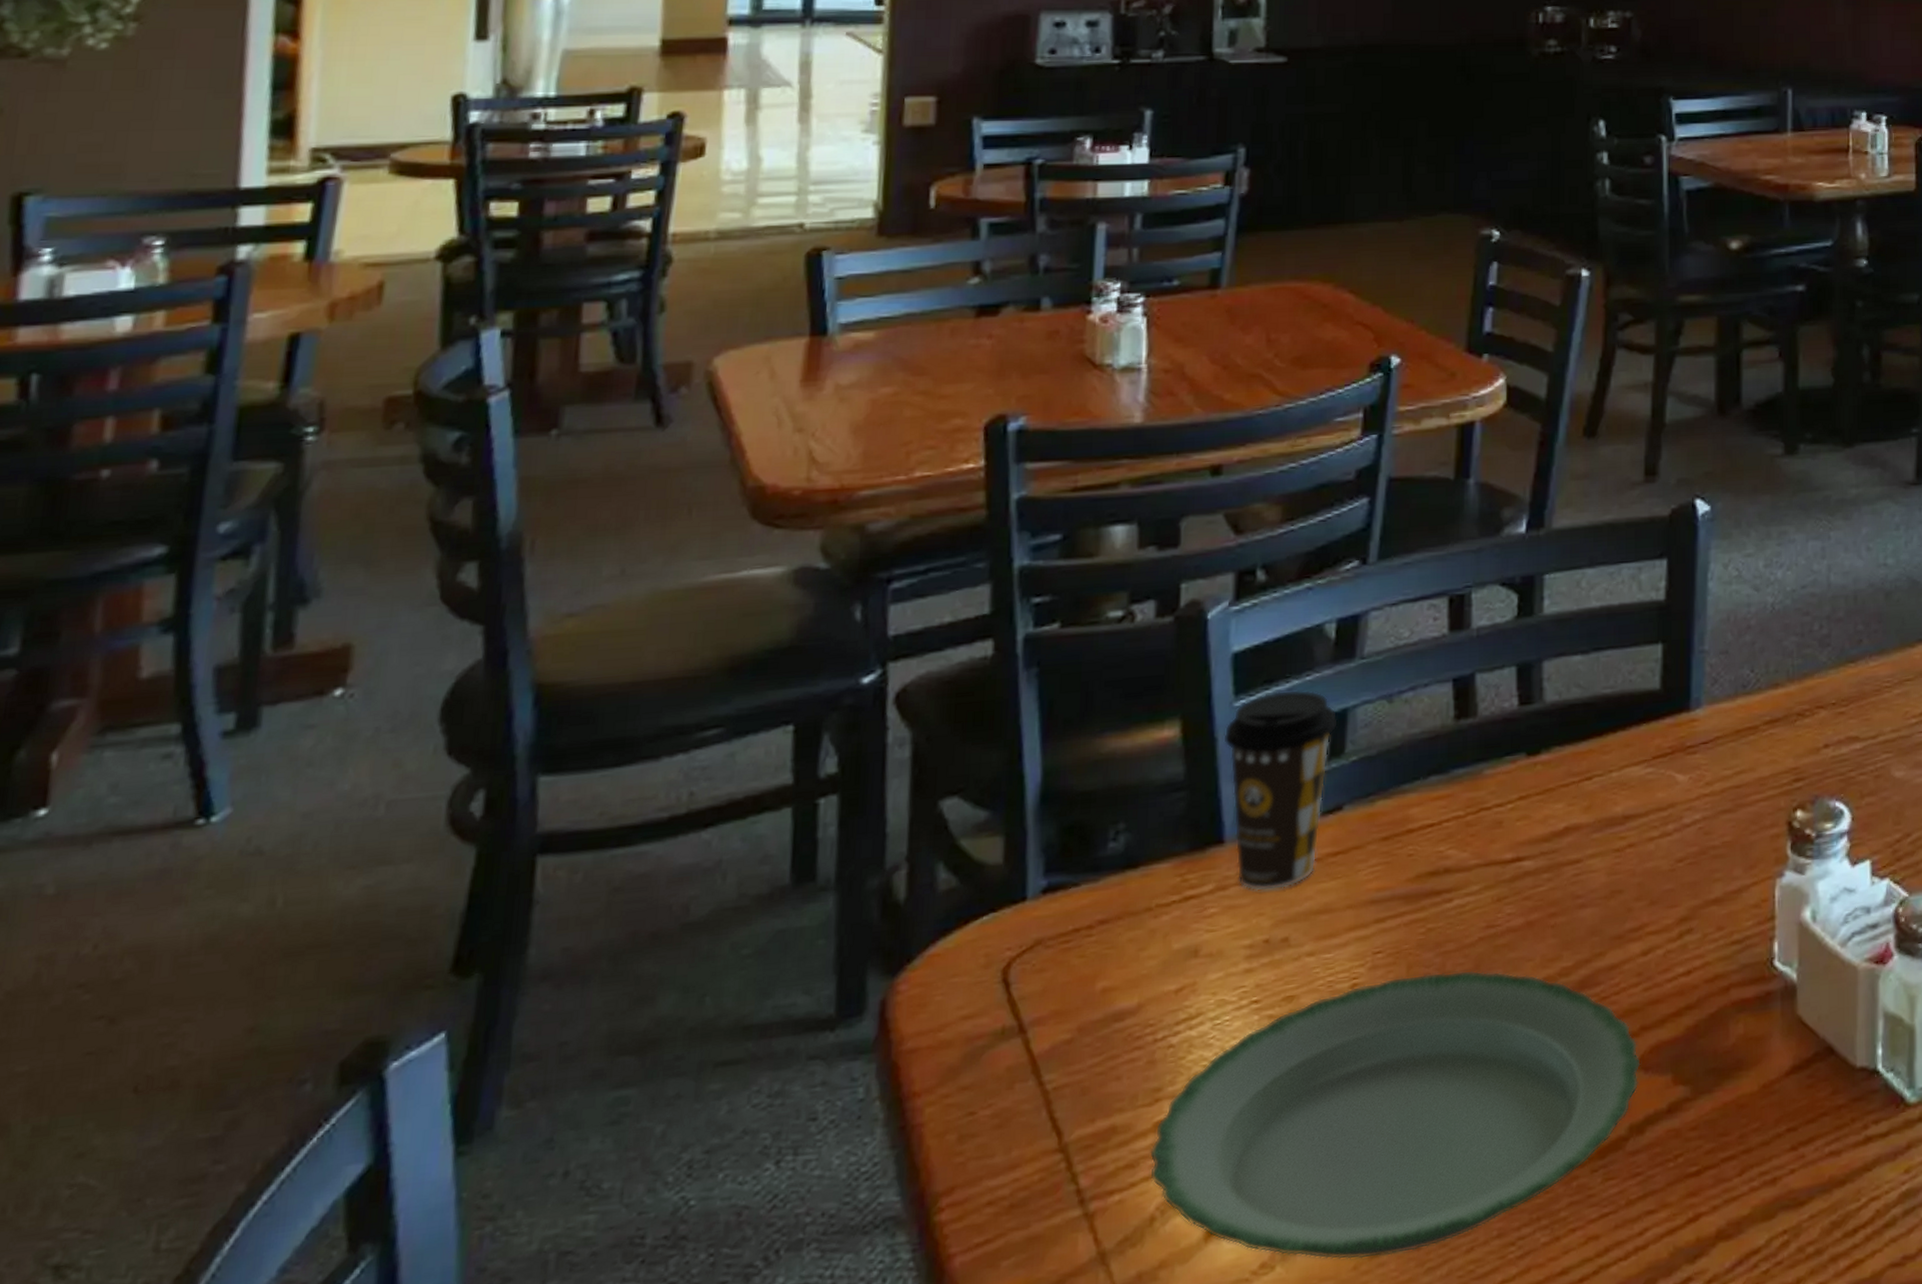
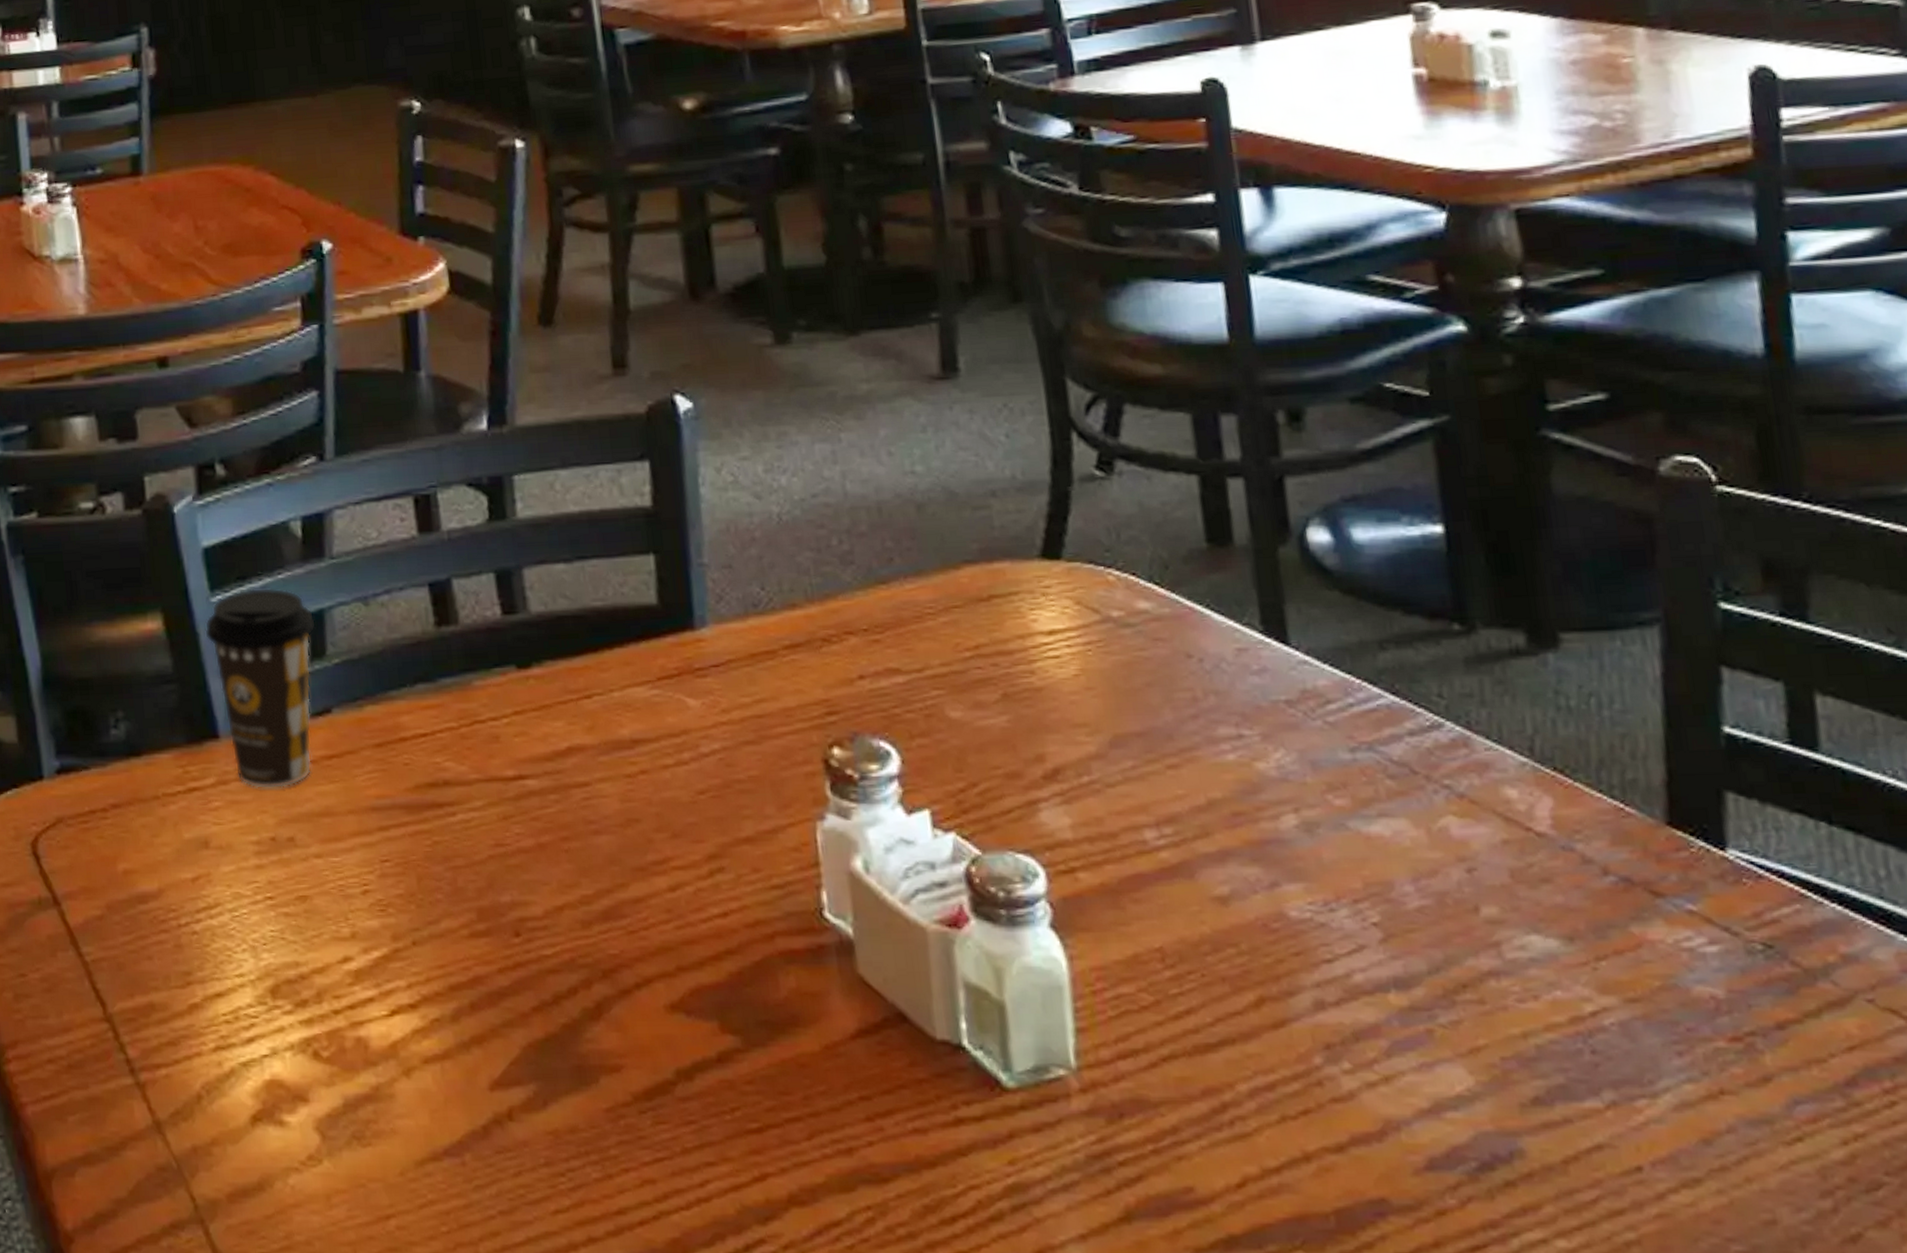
plate: present [1150,970,1641,1260] -> none [188,887,682,1167]

